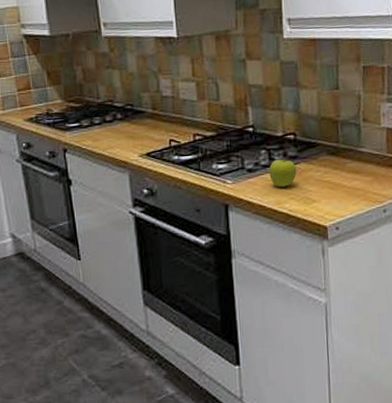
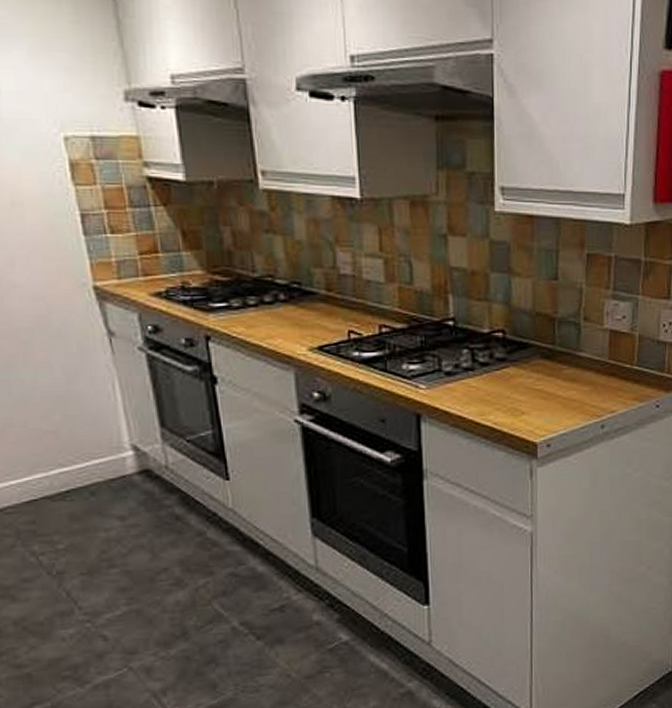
fruit: present [269,159,297,187] -> none [472,361,504,395]

